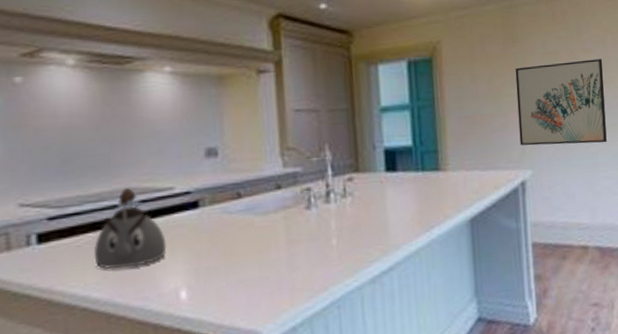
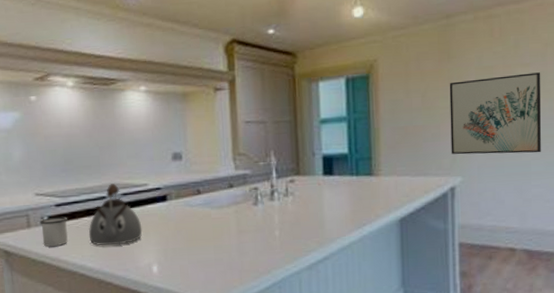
mug: none [24,233,65,274] -> present [39,217,68,247]

